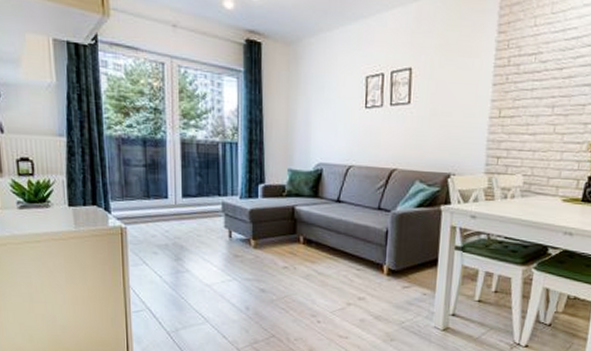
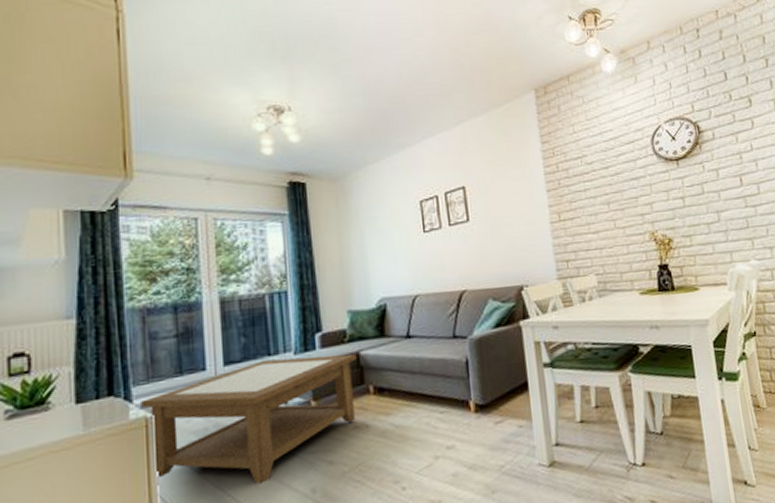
coffee table: none [117,198,292,295] -> present [141,353,357,484]

